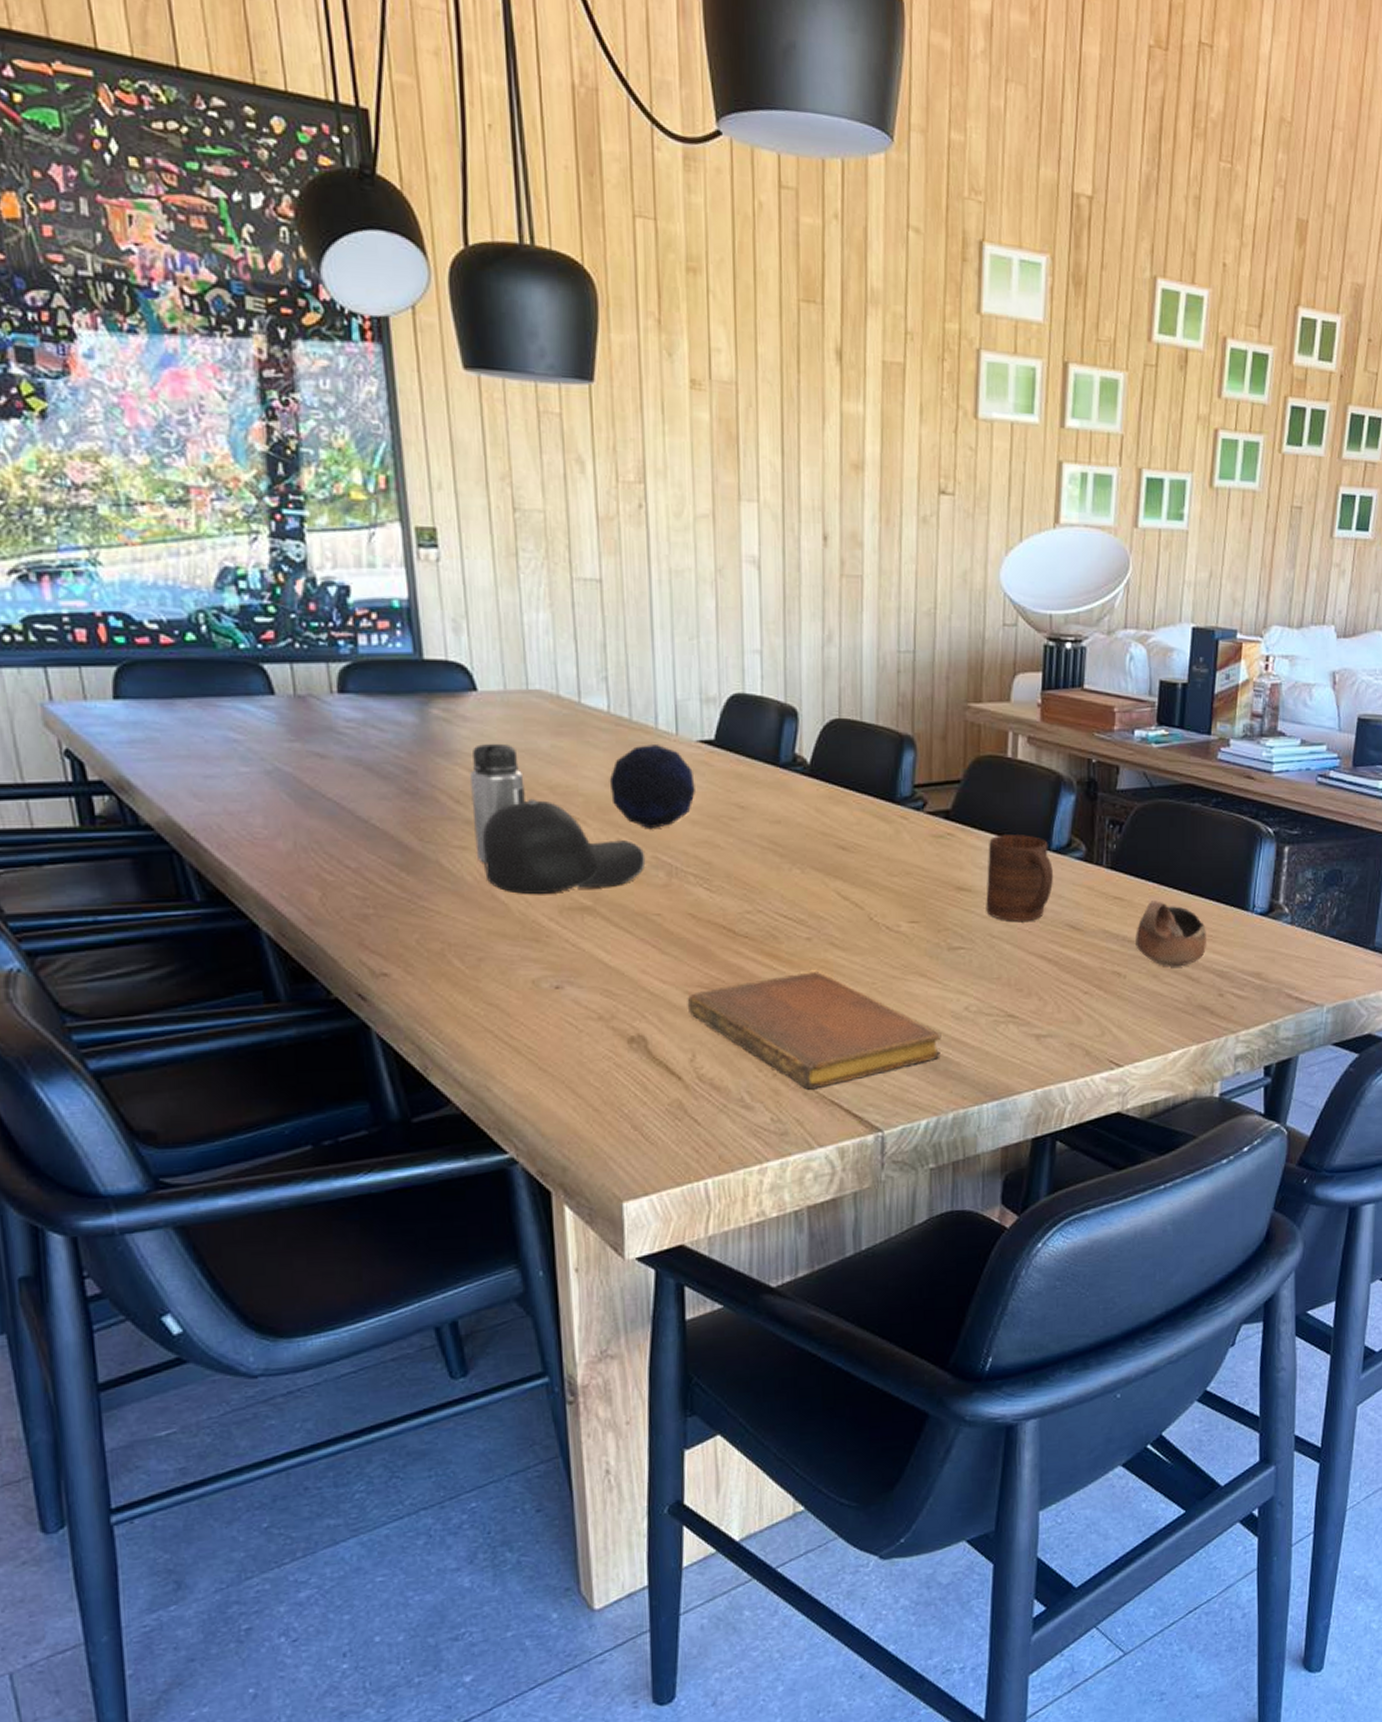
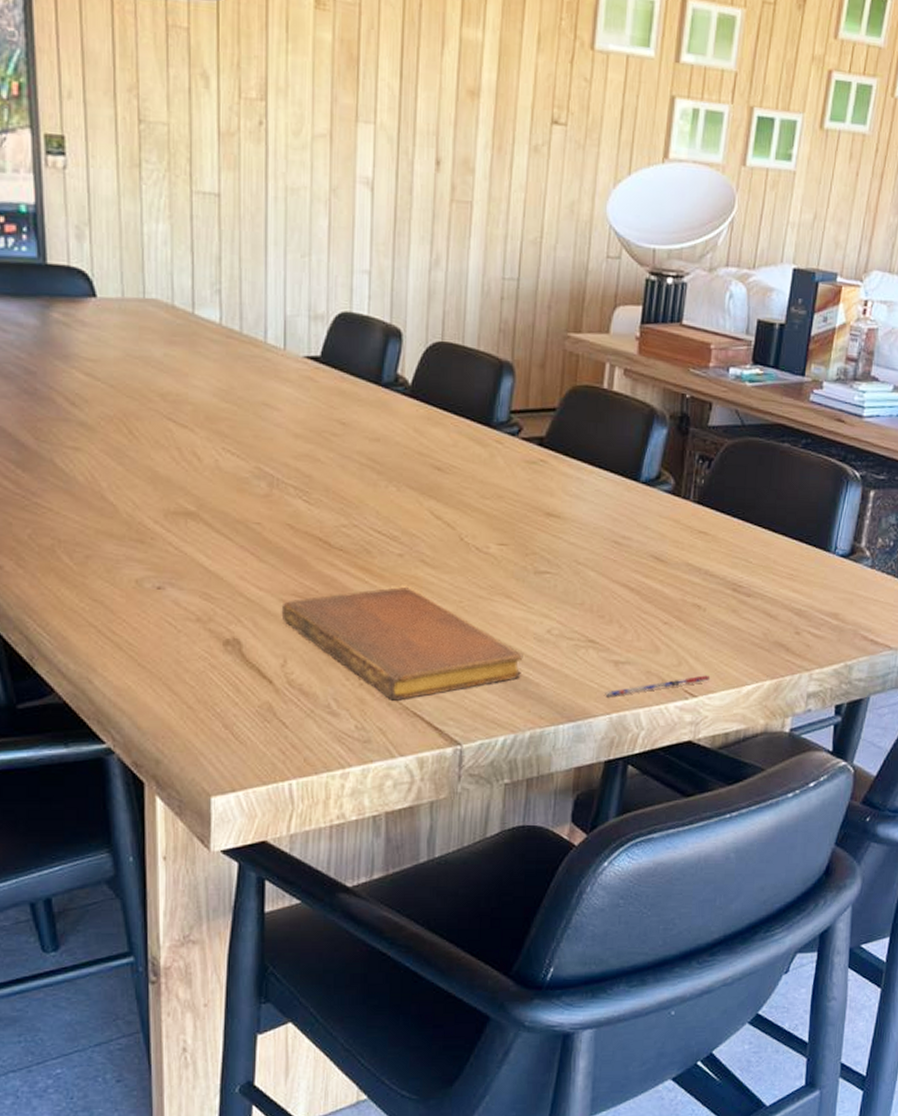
water bottle: present [470,743,646,894] -> none [86,348,249,497]
decorative orb: present [609,745,695,828] -> none [218,358,300,440]
cup: present [986,835,1053,921] -> none [573,464,641,550]
pen: none [1028,1044,1135,1073] -> present [605,675,711,698]
cup: present [1136,899,1206,966] -> none [717,535,787,602]

